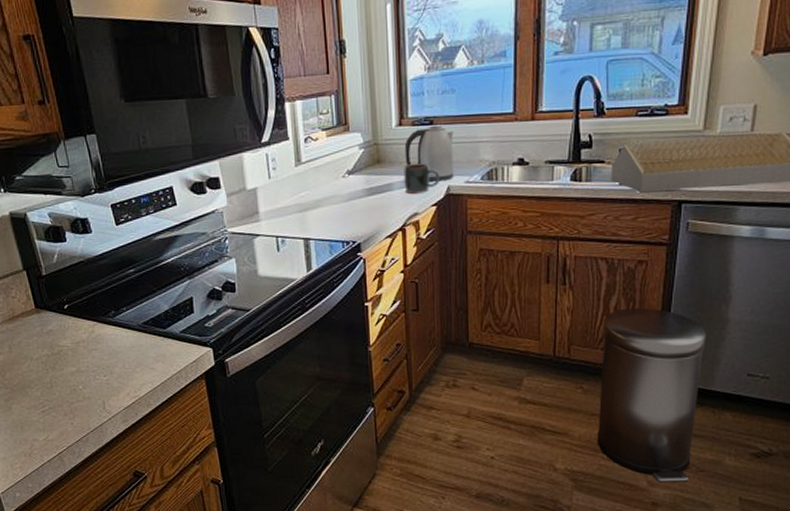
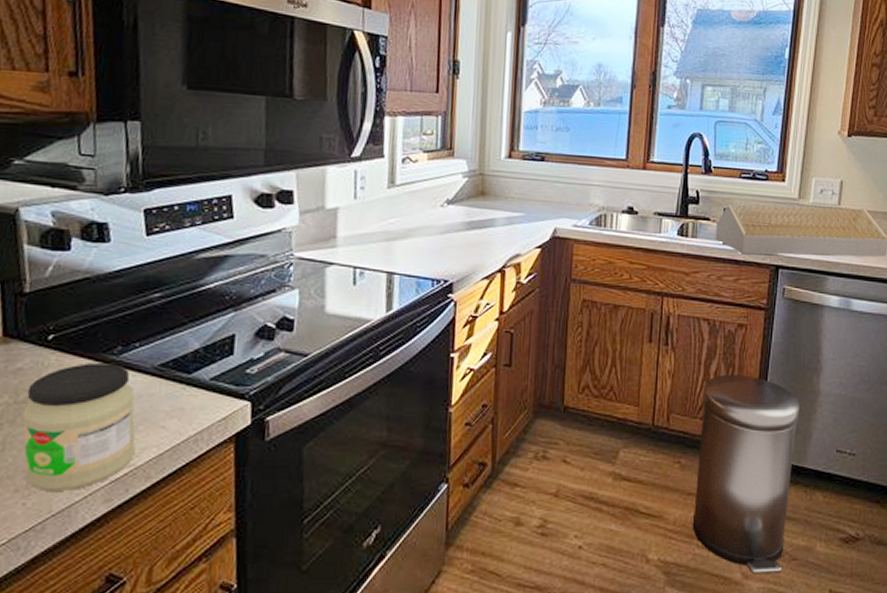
jar: none [58,324,137,416] -> present [22,363,136,492]
kettle: present [404,125,455,182] -> none [511,162,565,222]
mug: present [404,163,439,194] -> none [508,200,546,233]

